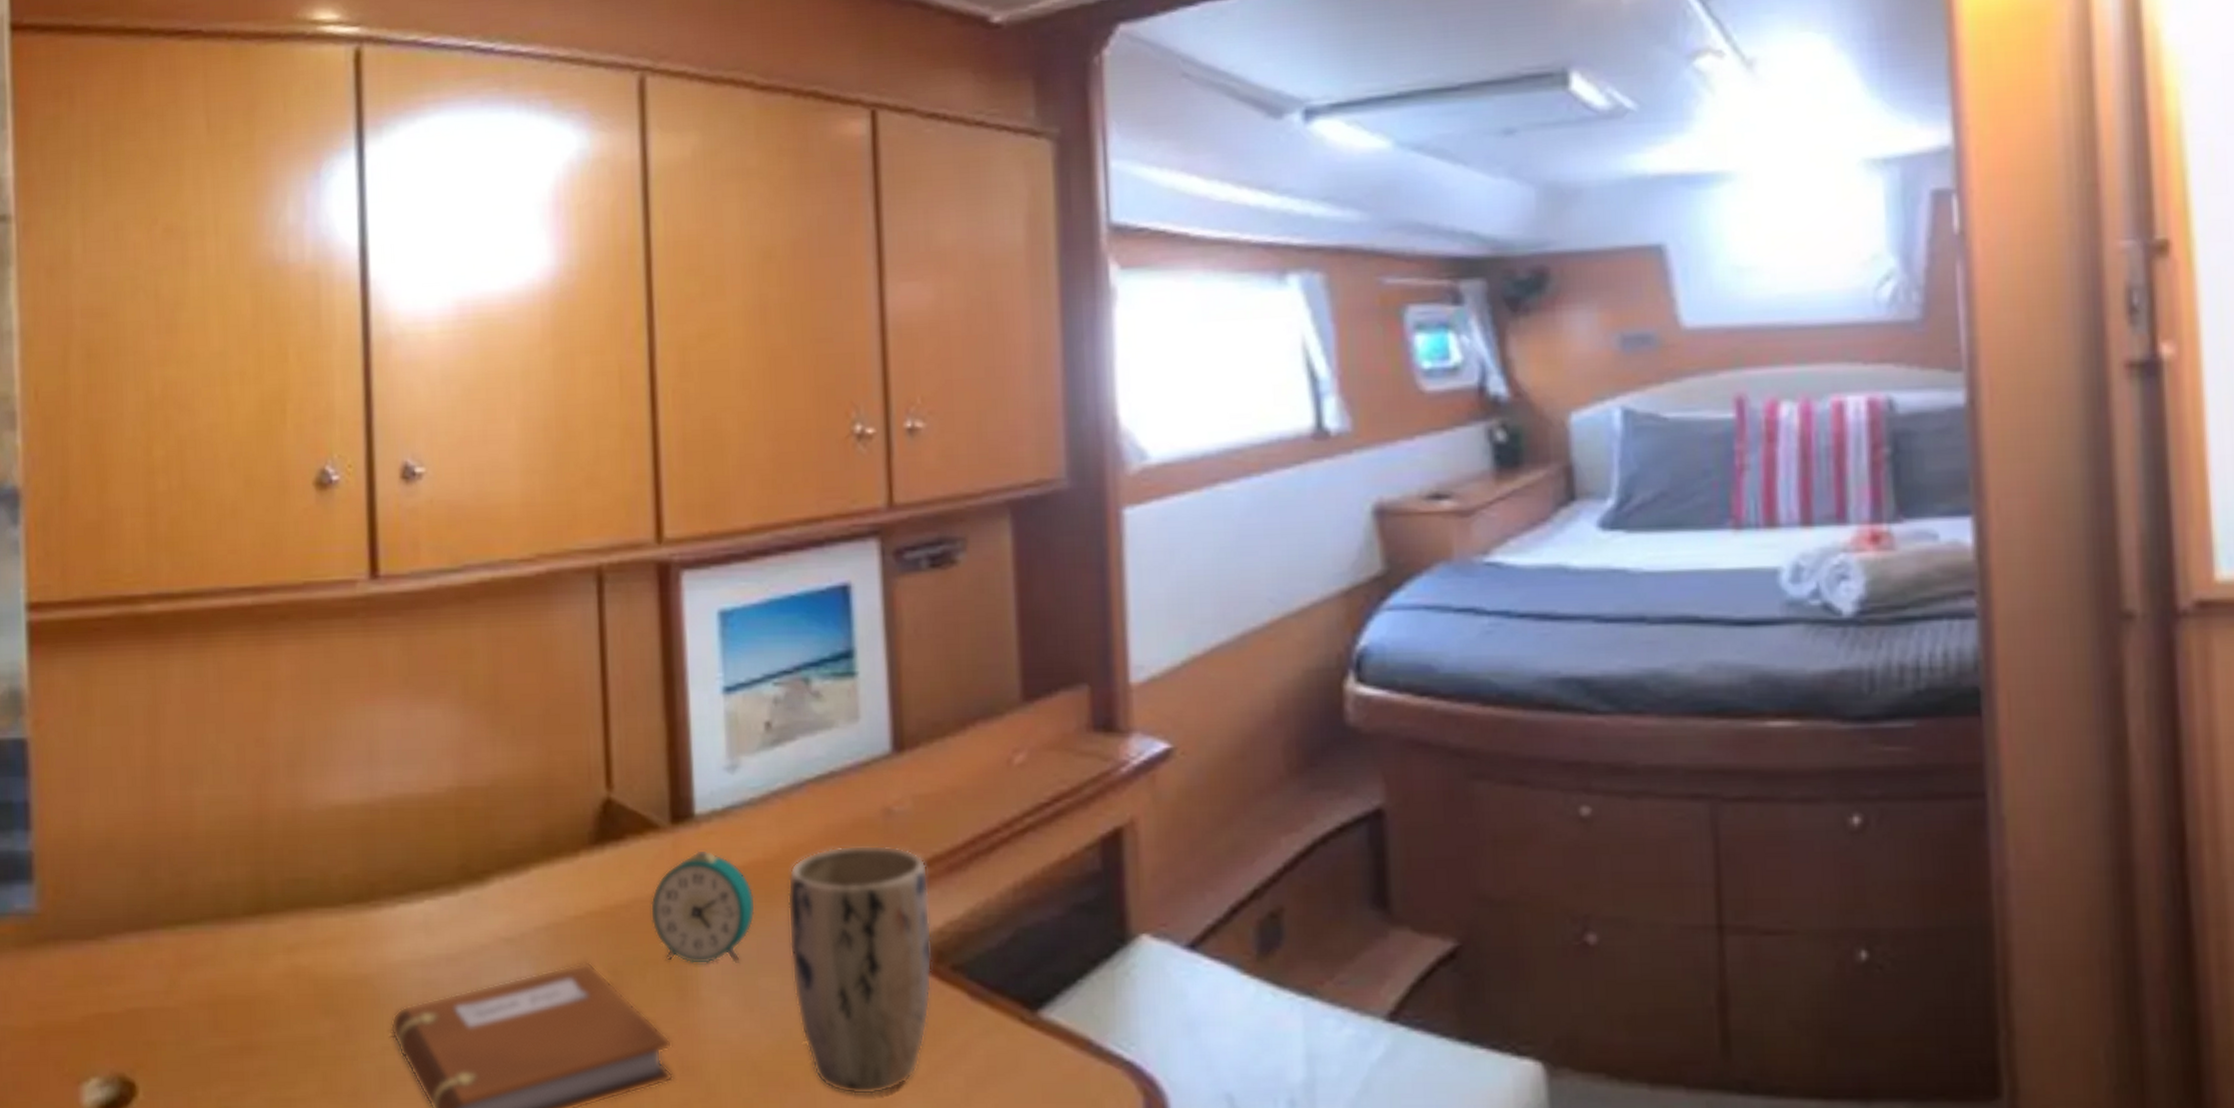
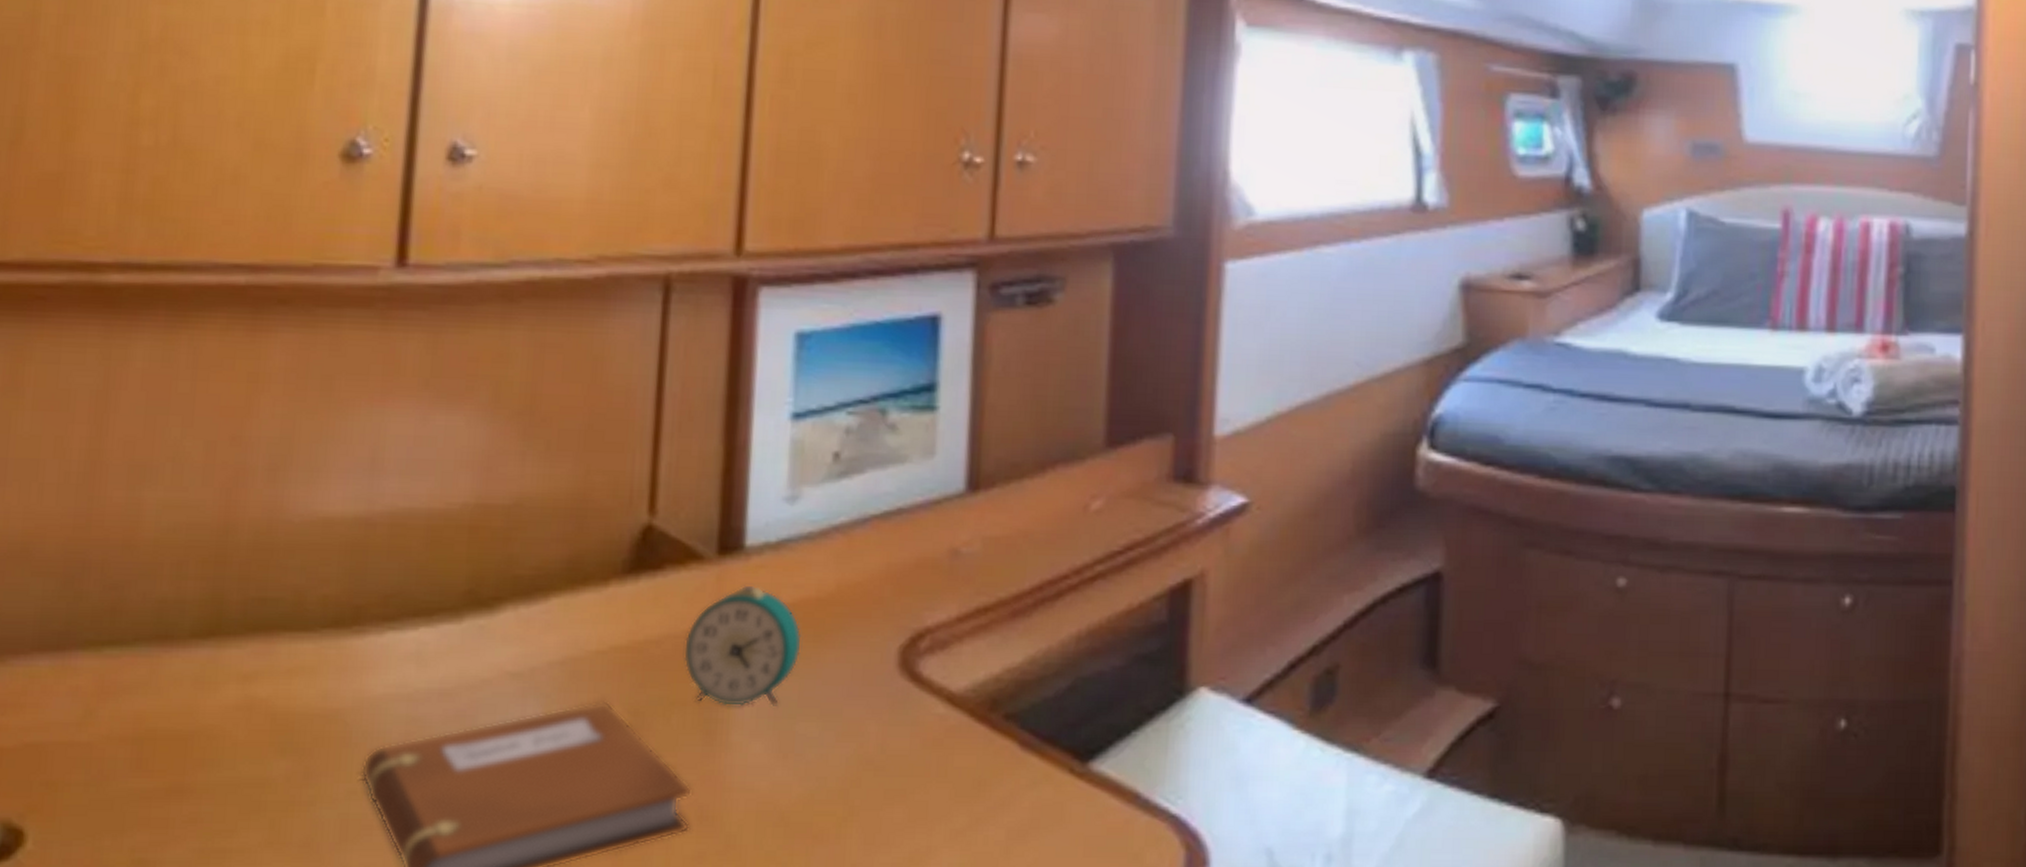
plant pot: present [787,845,933,1095] -> none [833,586,991,848]

